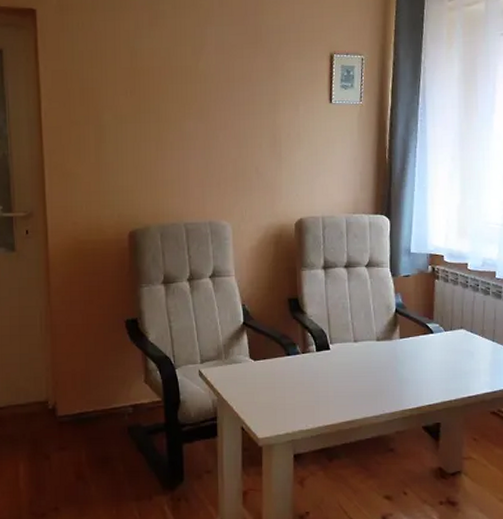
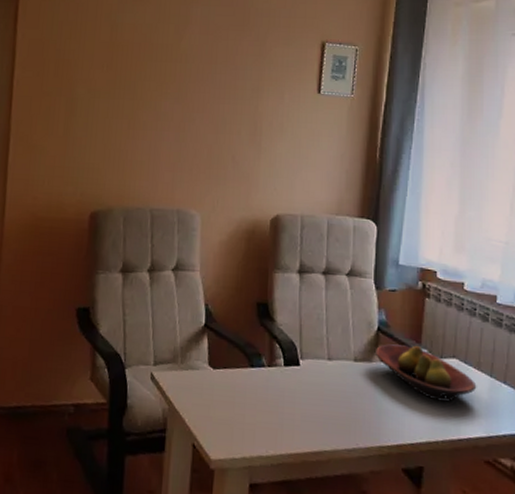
fruit bowl: none [395,321,482,367] -> present [376,344,477,402]

